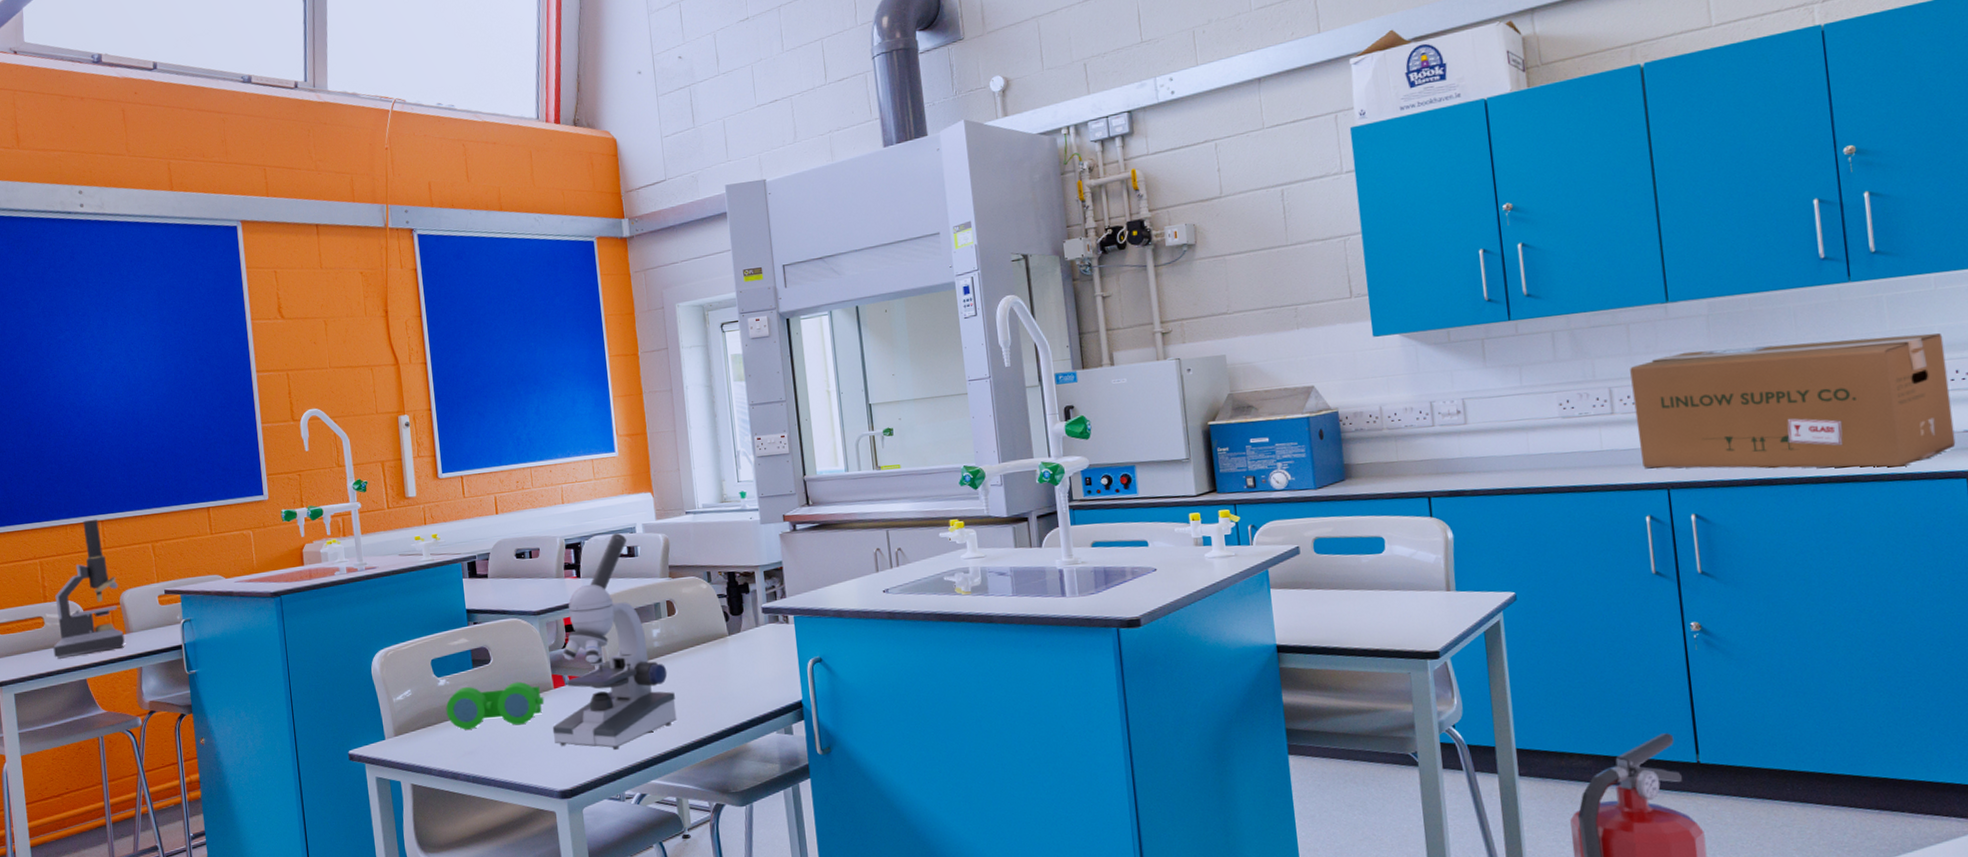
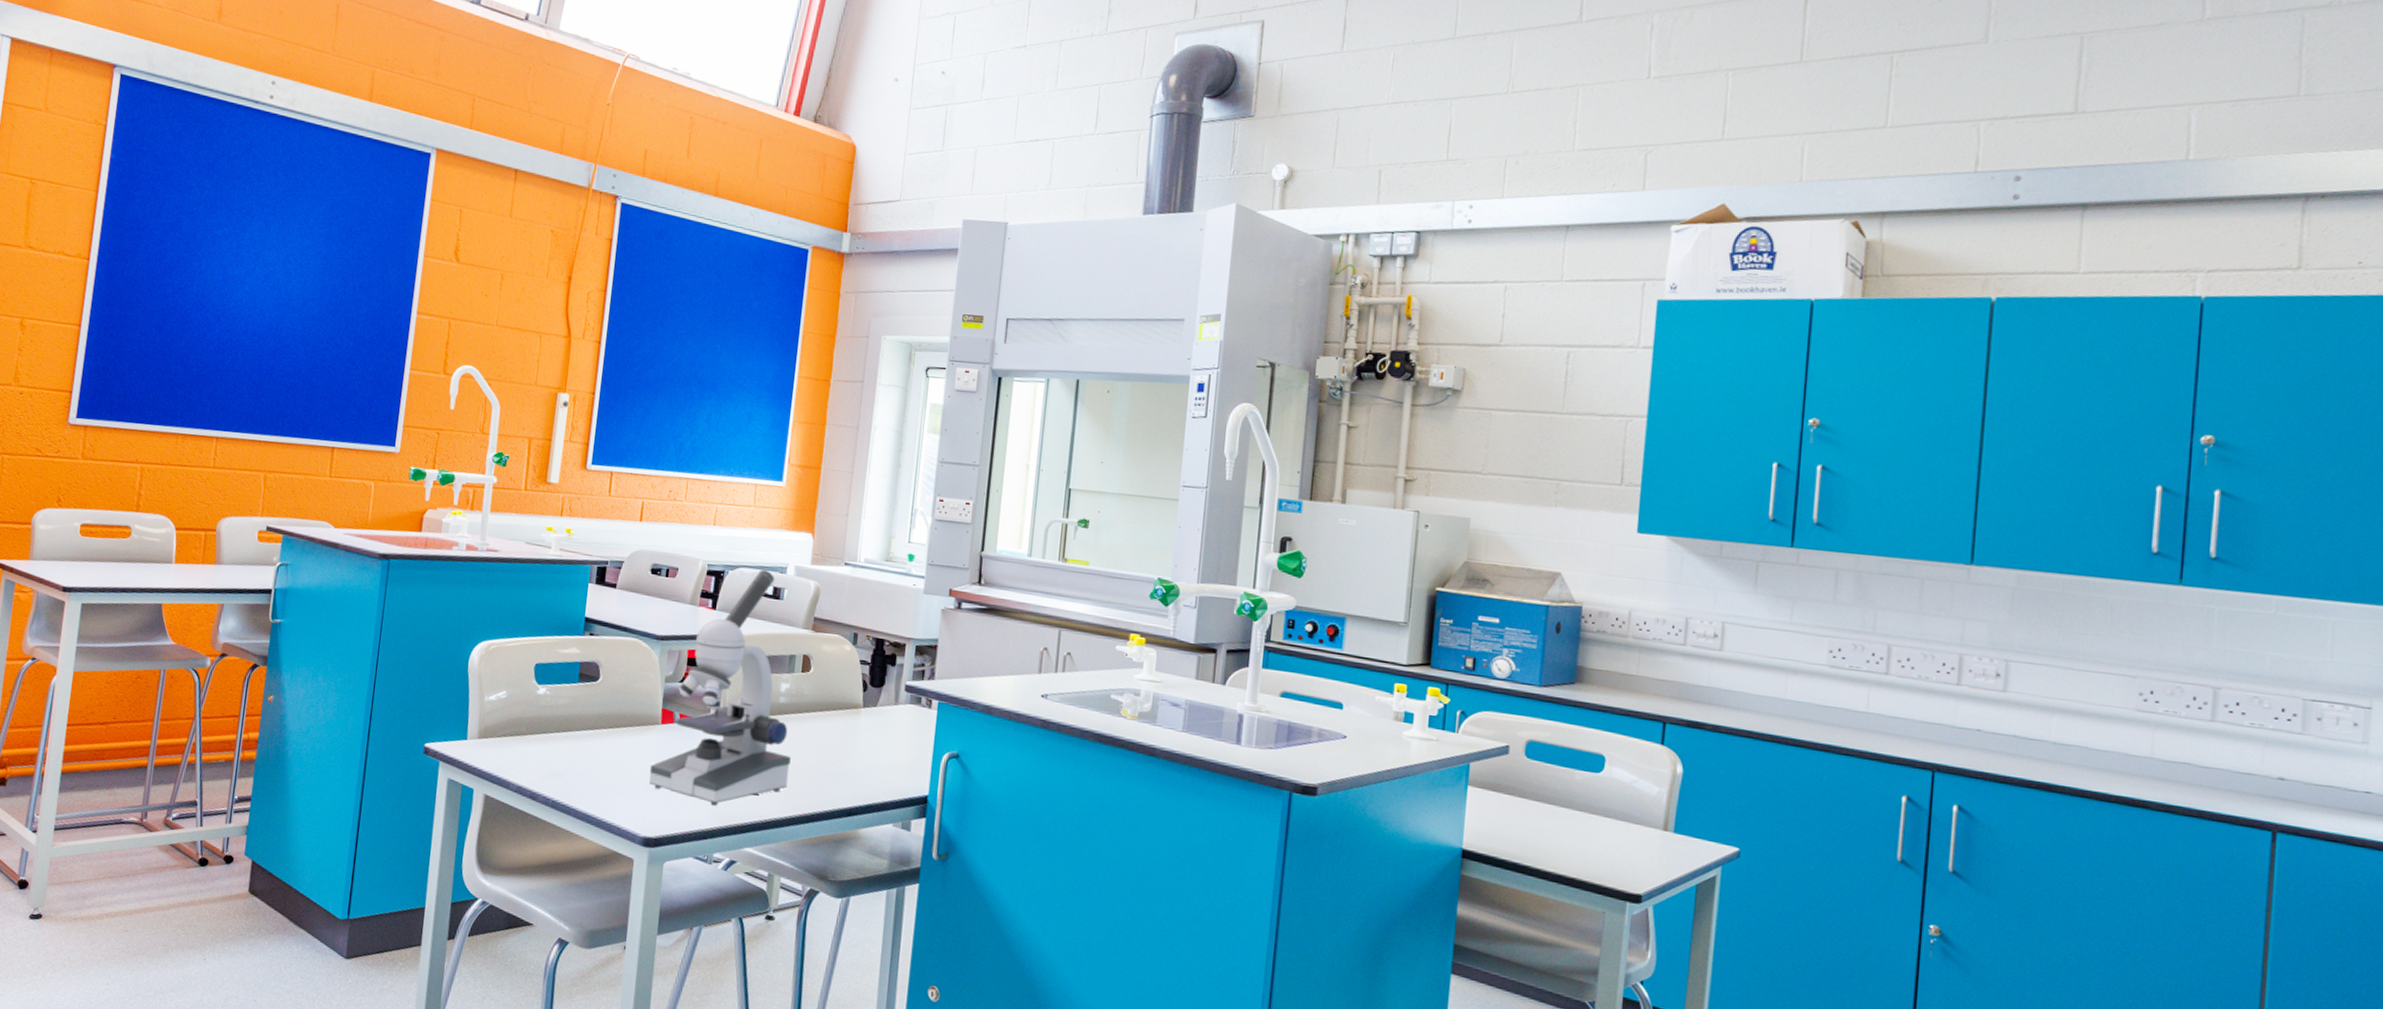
microscope: present [53,519,125,659] -> none [133,433,219,579]
goggles: present [446,681,545,730] -> none [539,701,648,756]
box: present [1630,333,1956,469] -> none [1910,623,2274,804]

